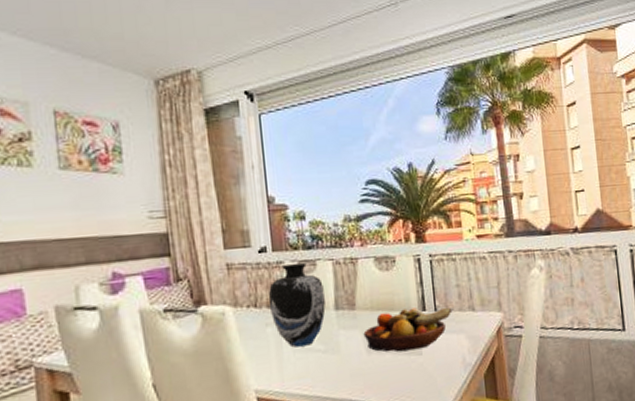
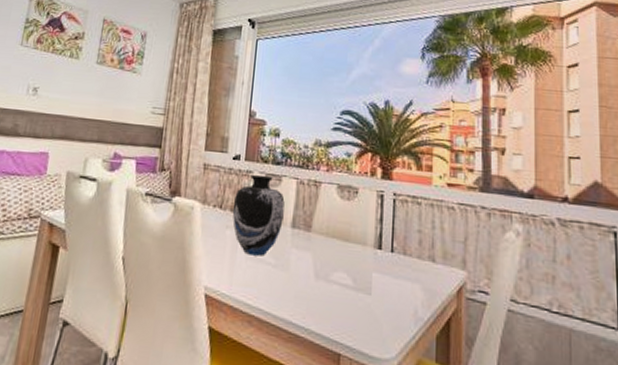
fruit bowl: present [363,307,453,352] -> none [314,241,410,289]

